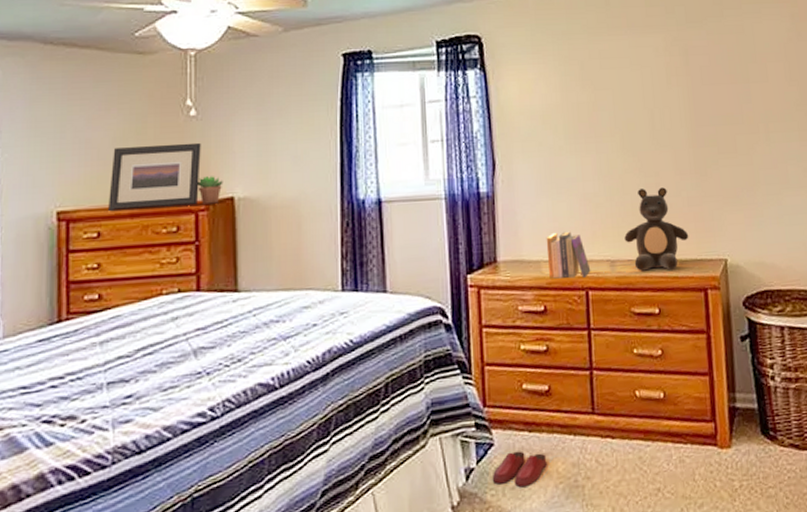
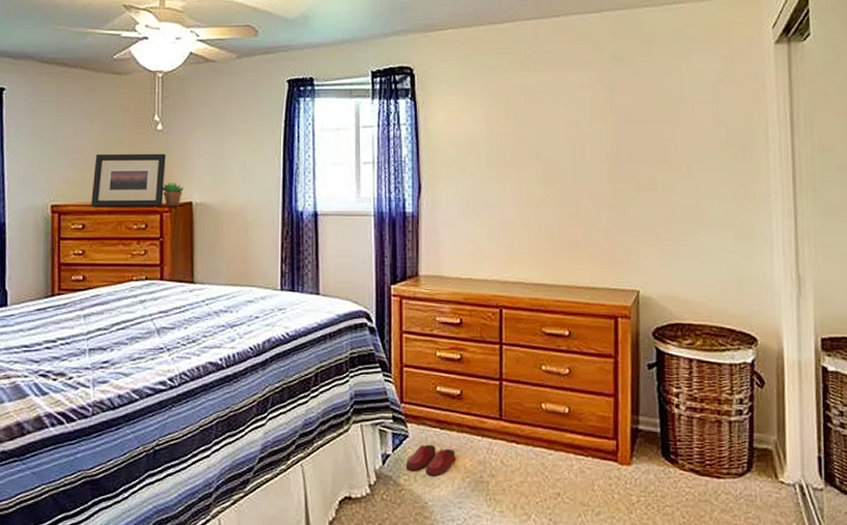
books: present [546,231,591,279] -> none [465,253,506,297]
teddy bear: present [624,187,689,271] -> none [539,219,603,296]

